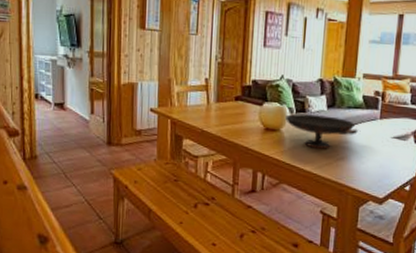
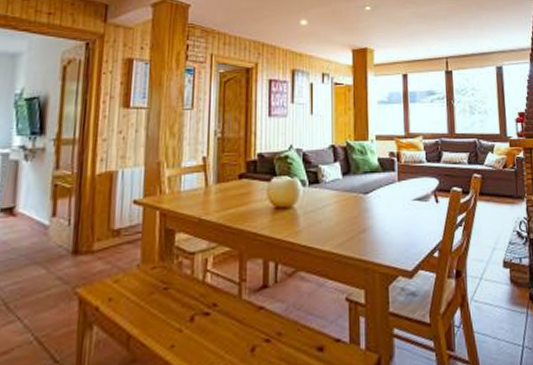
decorative bowl: present [285,113,358,149] -> none [298,184,377,223]

